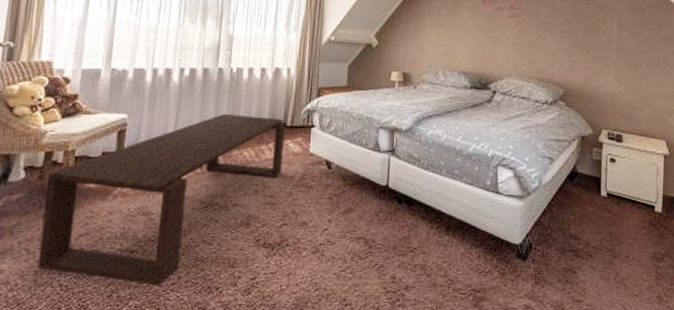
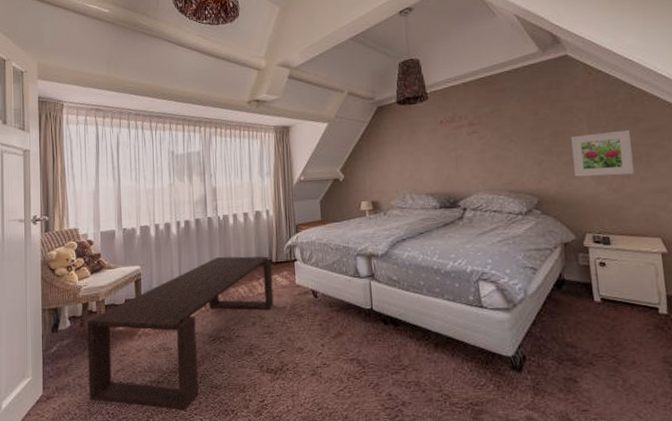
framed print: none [600,33,652,78] -> present [571,129,634,177]

